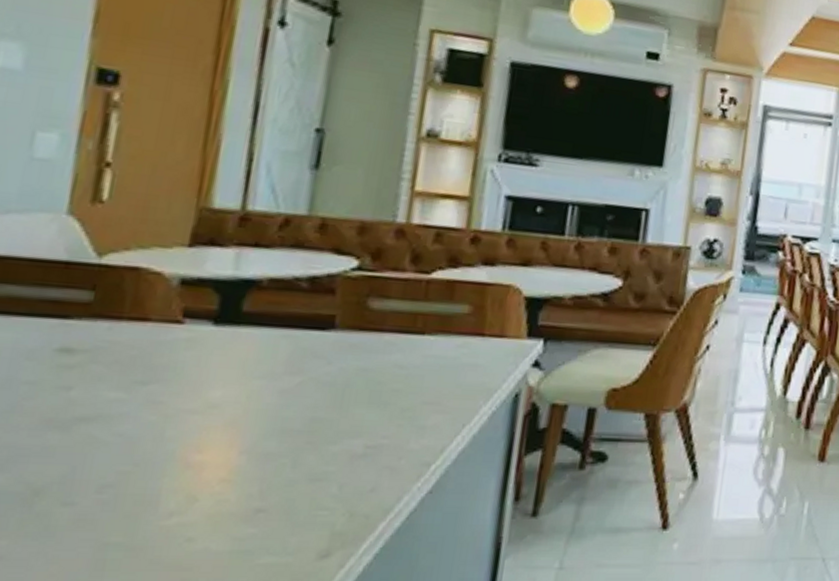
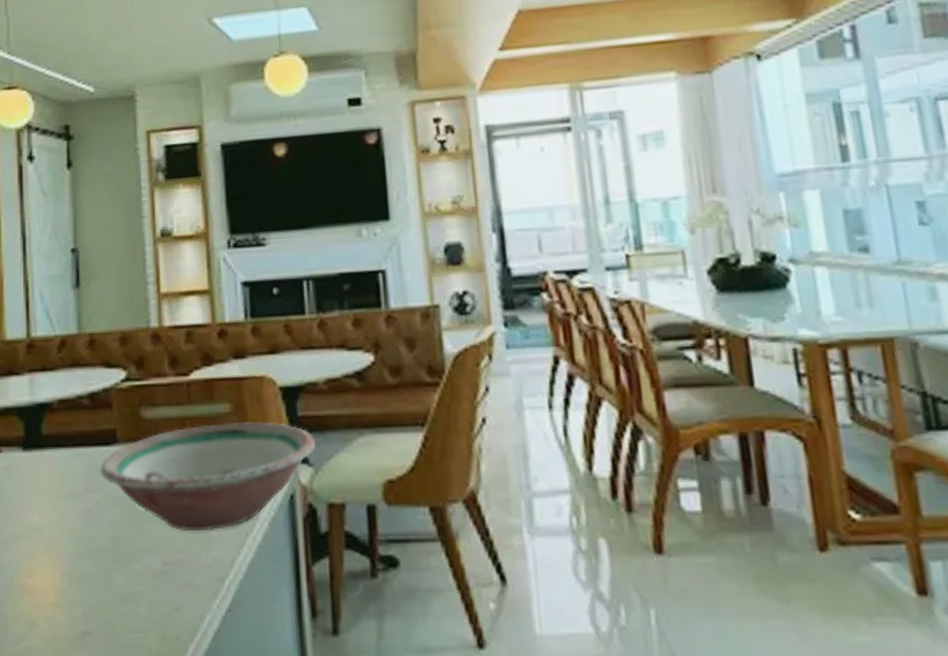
bowl: none [307,322,550,421] -> present [99,422,315,532]

